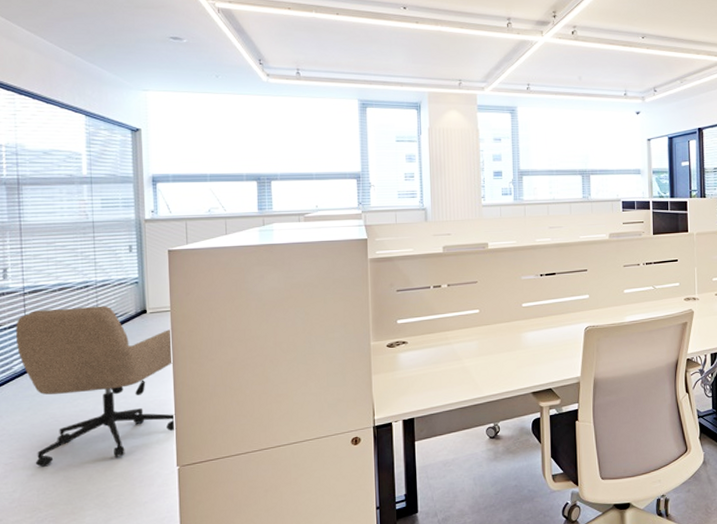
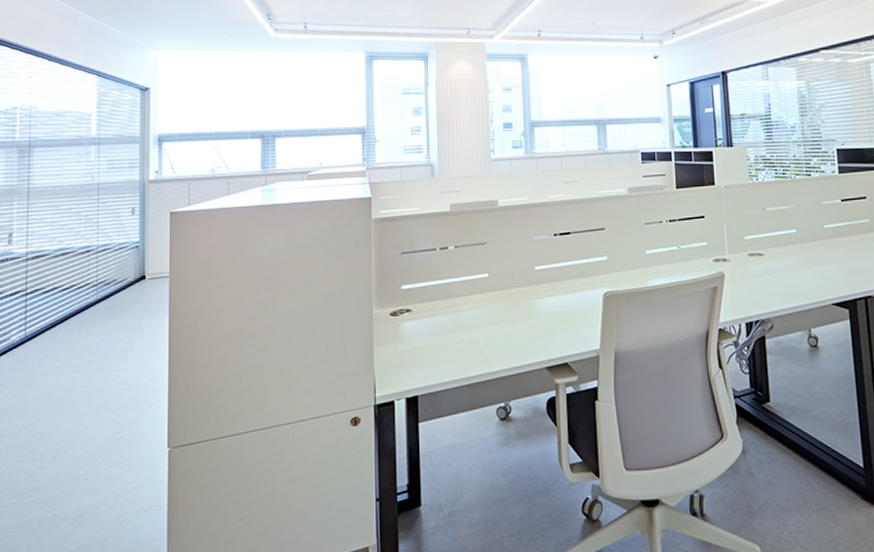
office chair: present [16,305,177,468] -> none [16,271,170,448]

